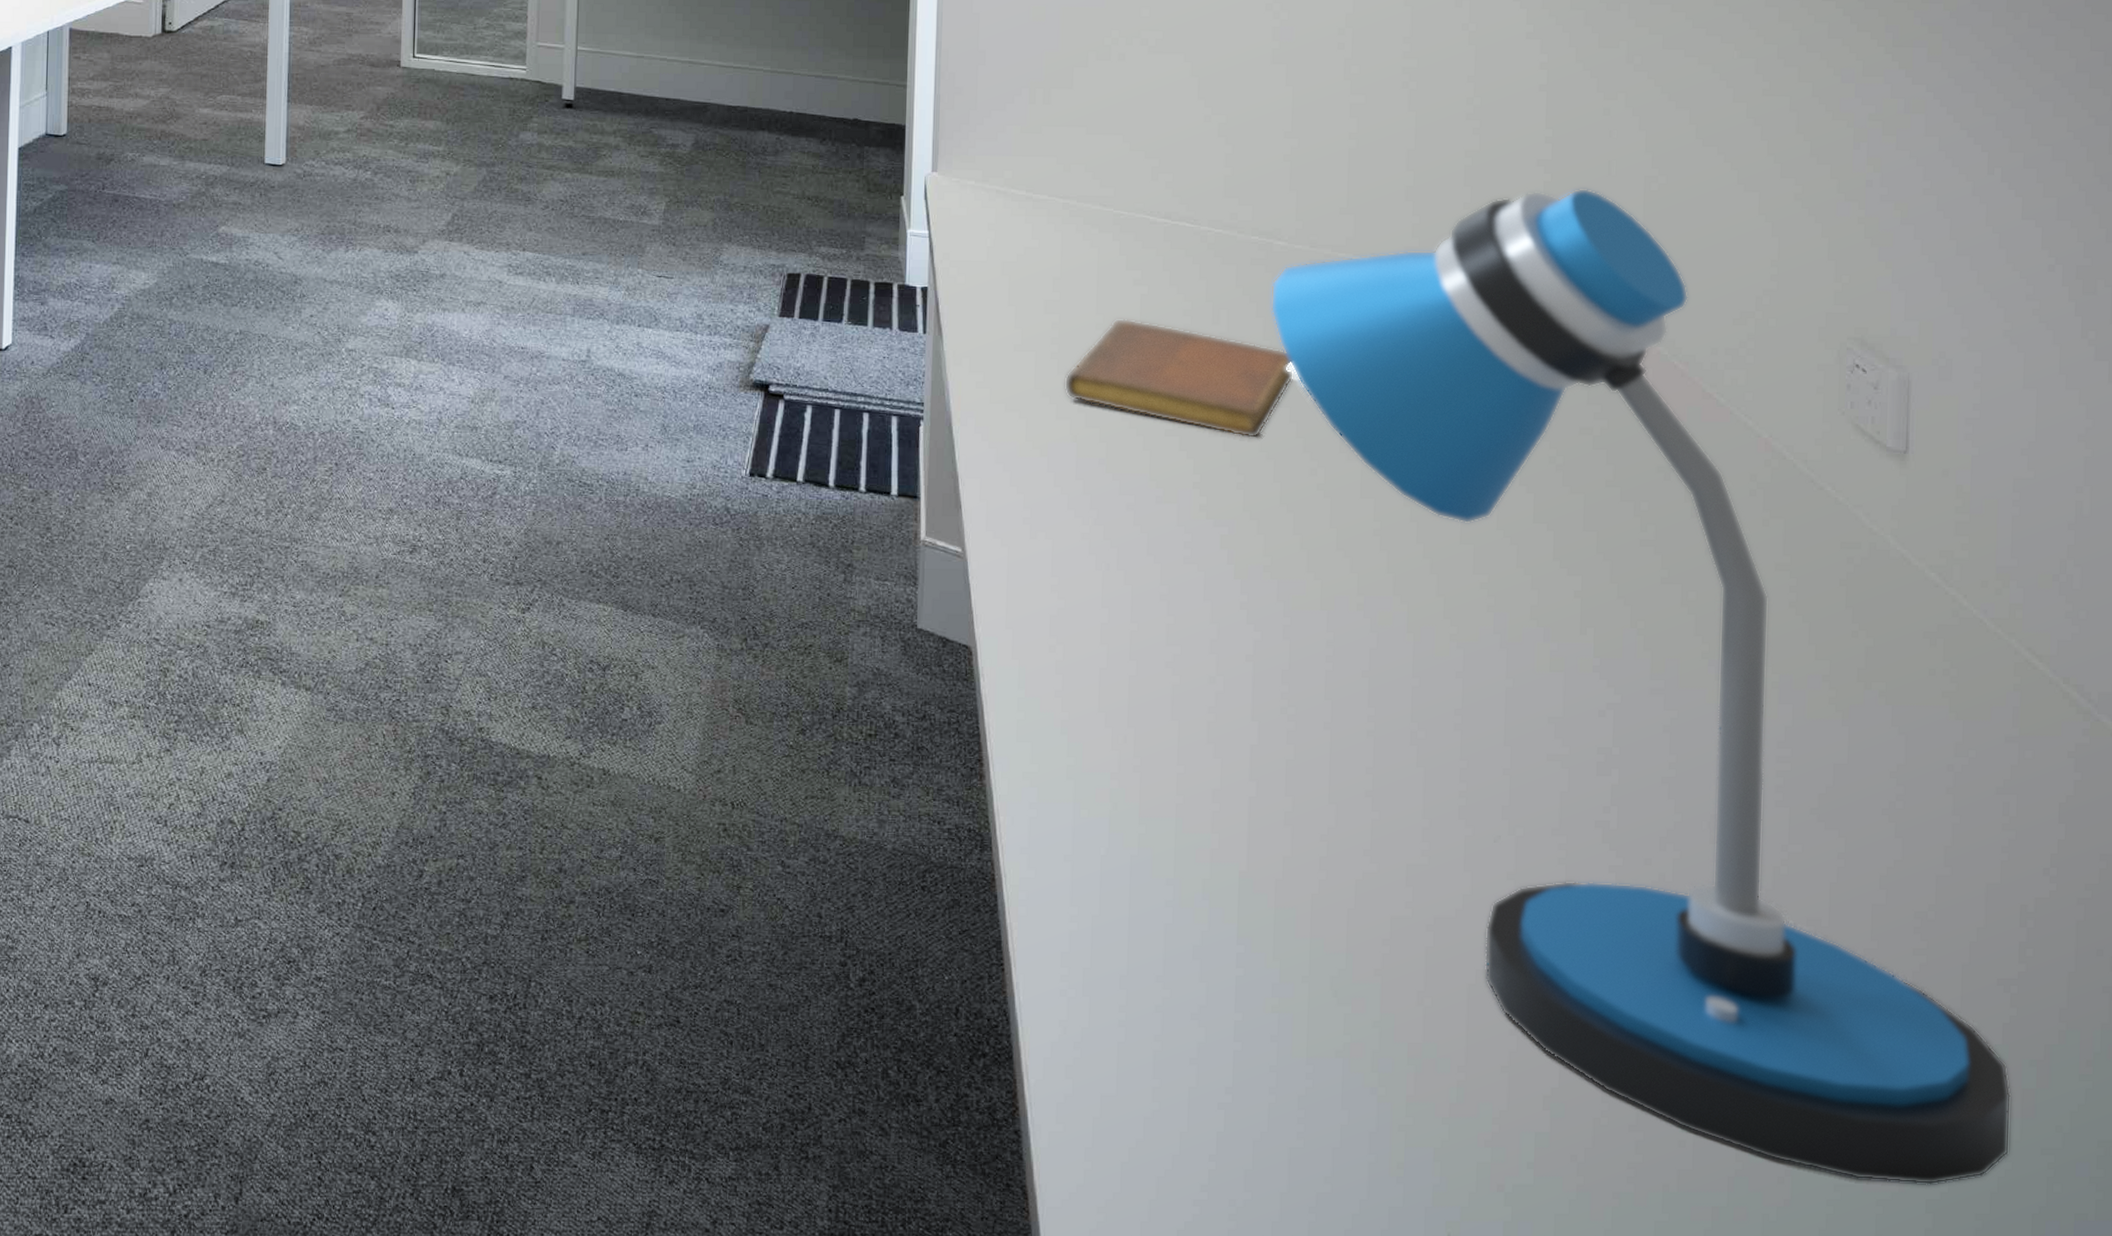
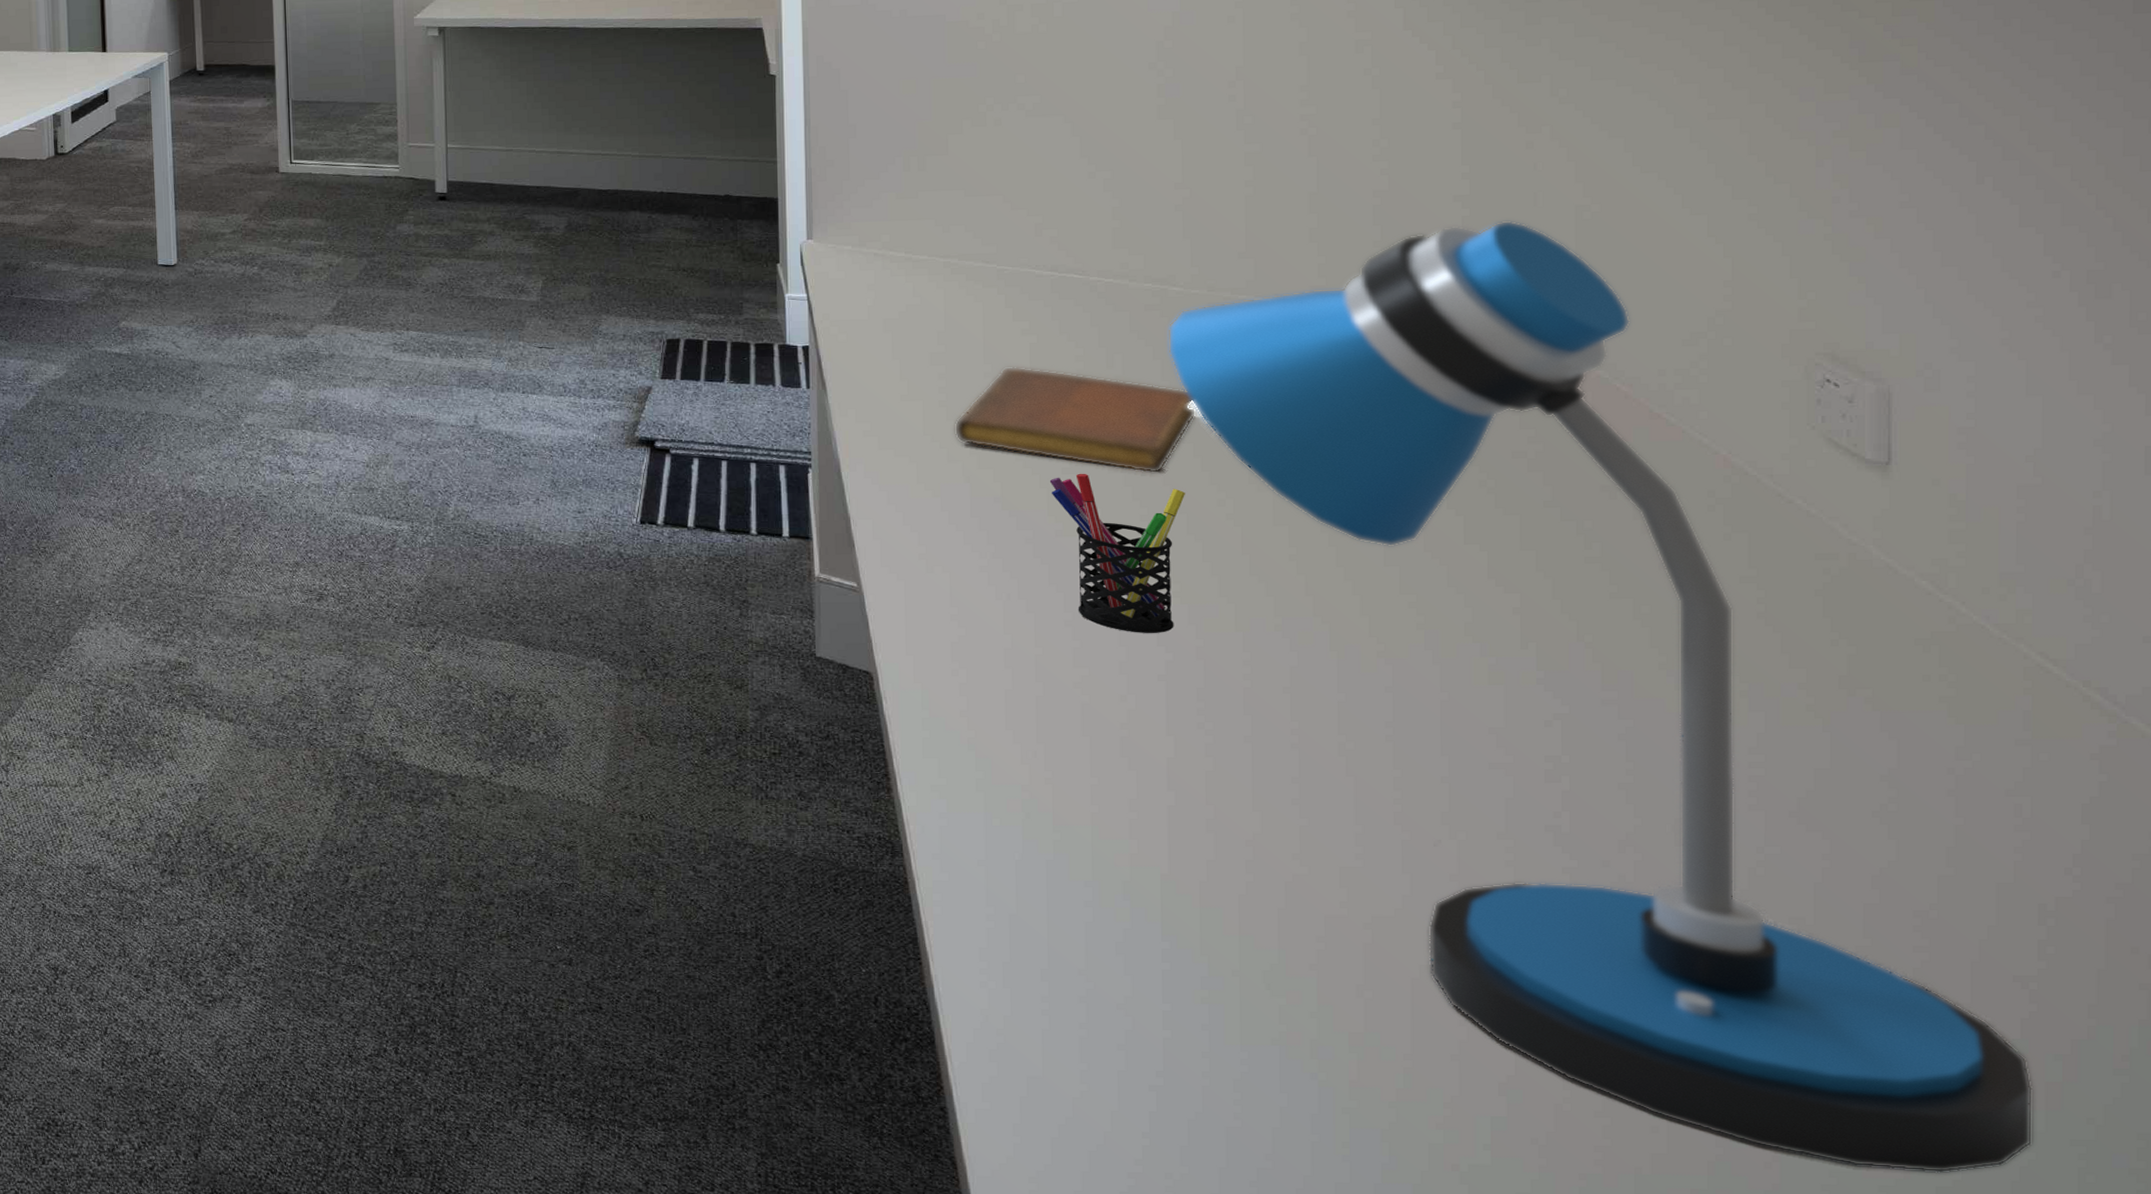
pen holder: none [1152,435,1280,610] -> present [1049,473,1185,633]

